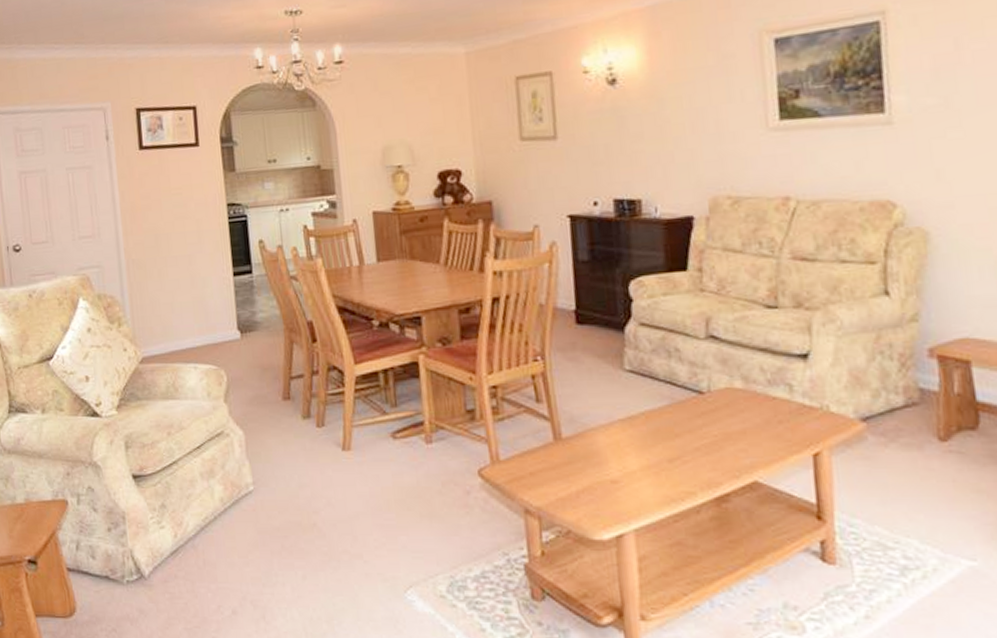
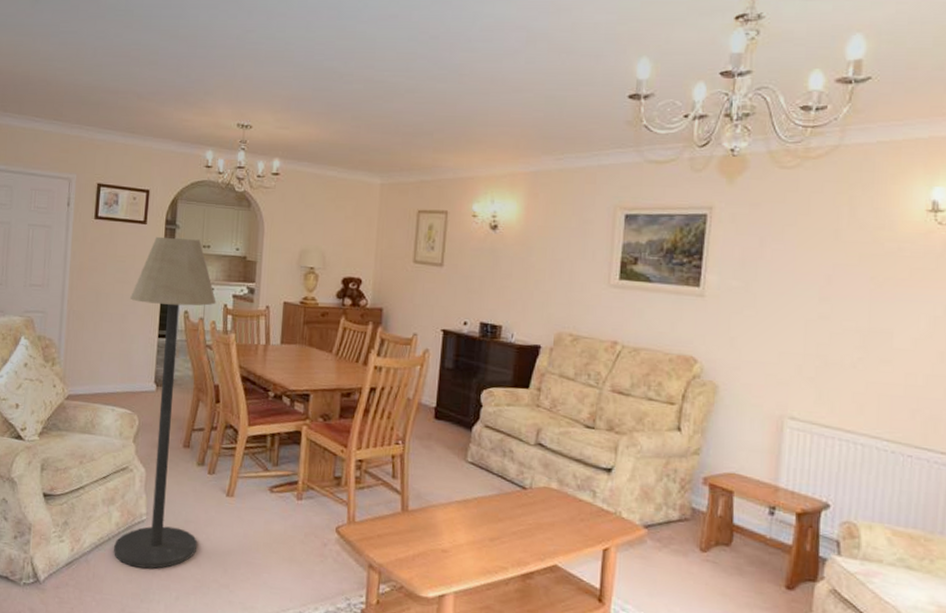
floor lamp: none [194,155,318,547] -> present [113,236,216,569]

